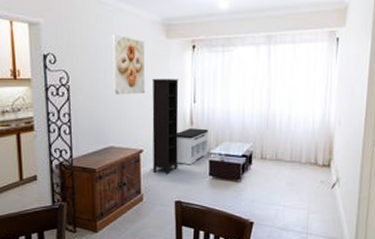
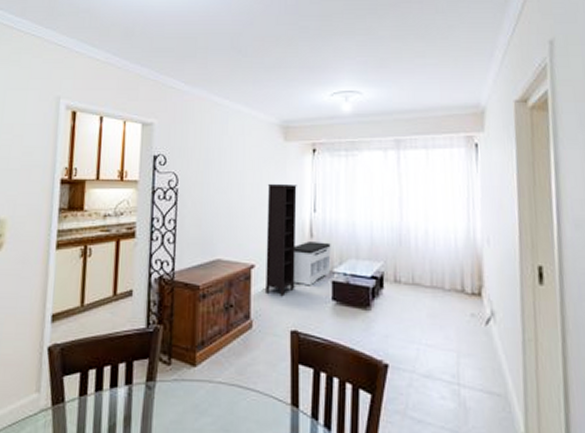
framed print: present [112,34,145,95] -> none [224,136,262,201]

